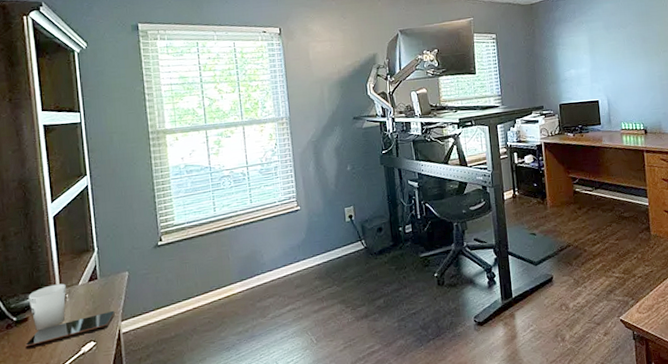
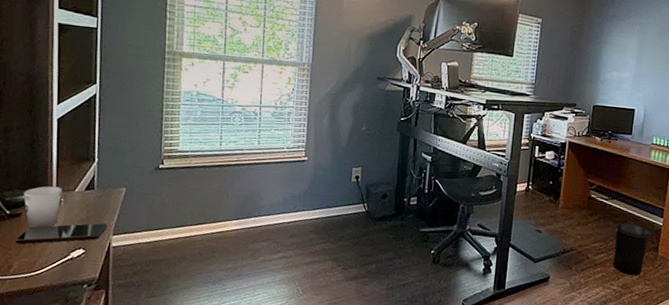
waste bin: none [604,209,640,260] -> present [613,223,651,276]

